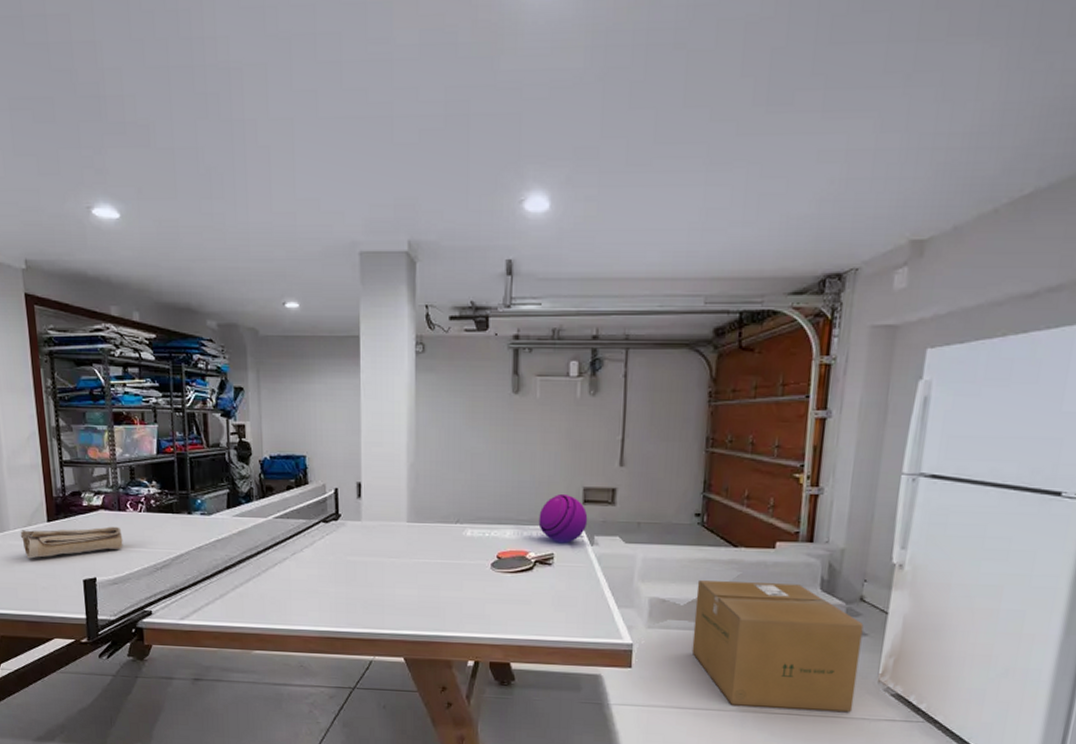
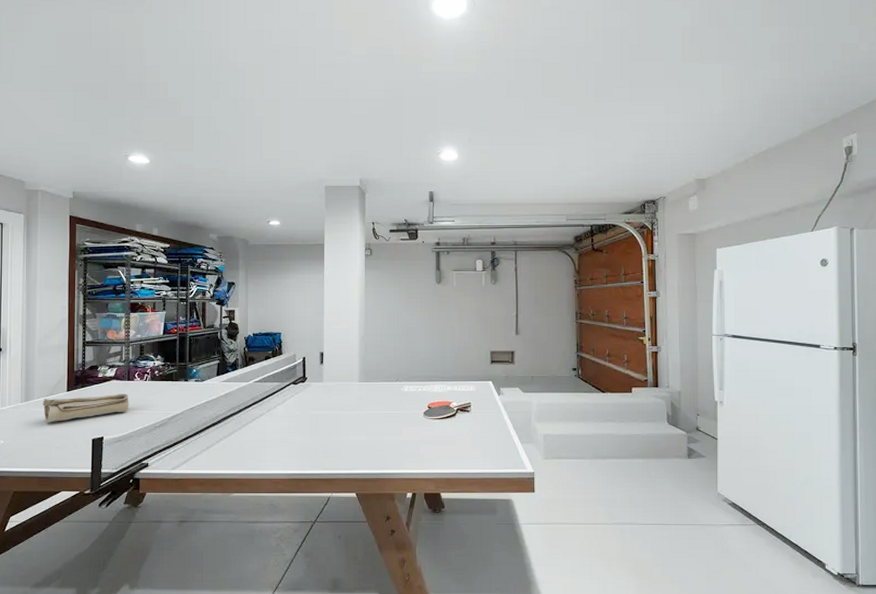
ball: present [538,493,588,543] -> none [458,356,495,394]
box: present [691,580,864,712] -> none [578,419,702,519]

